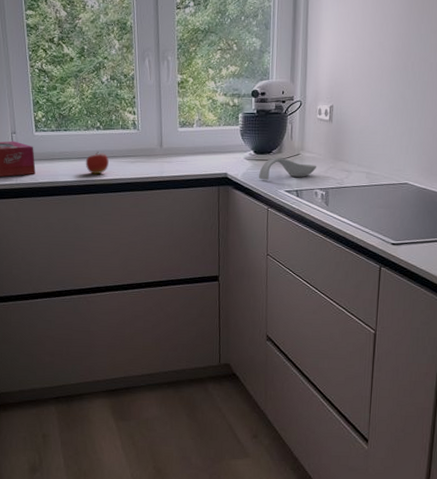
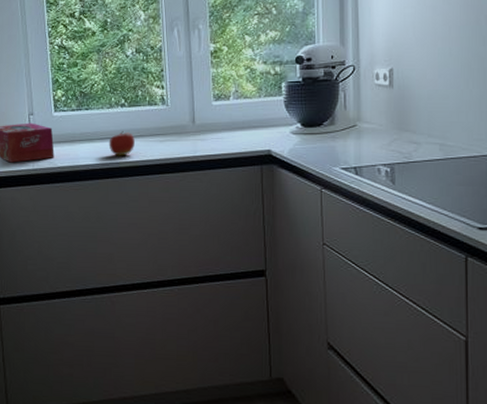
spoon rest: present [259,157,316,180] -> none [309,130,377,157]

